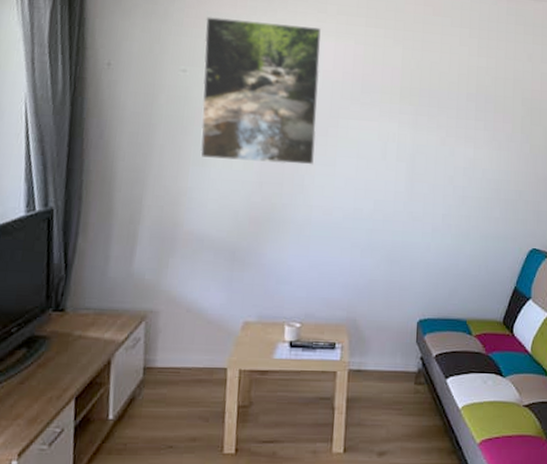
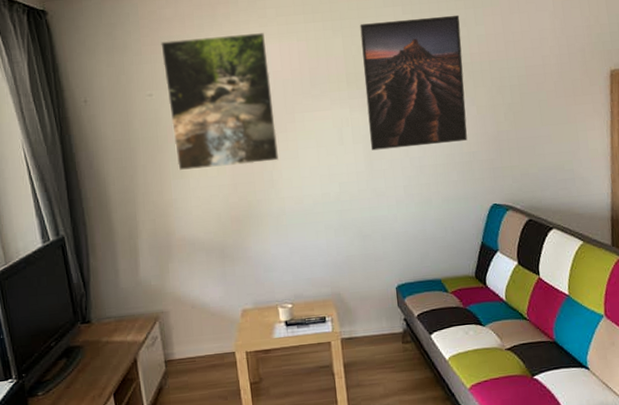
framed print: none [415,39,527,178] -> present [360,15,468,151]

